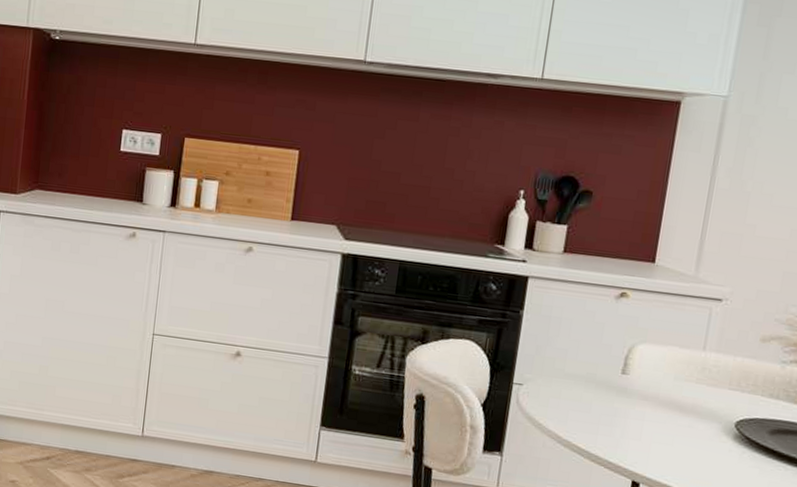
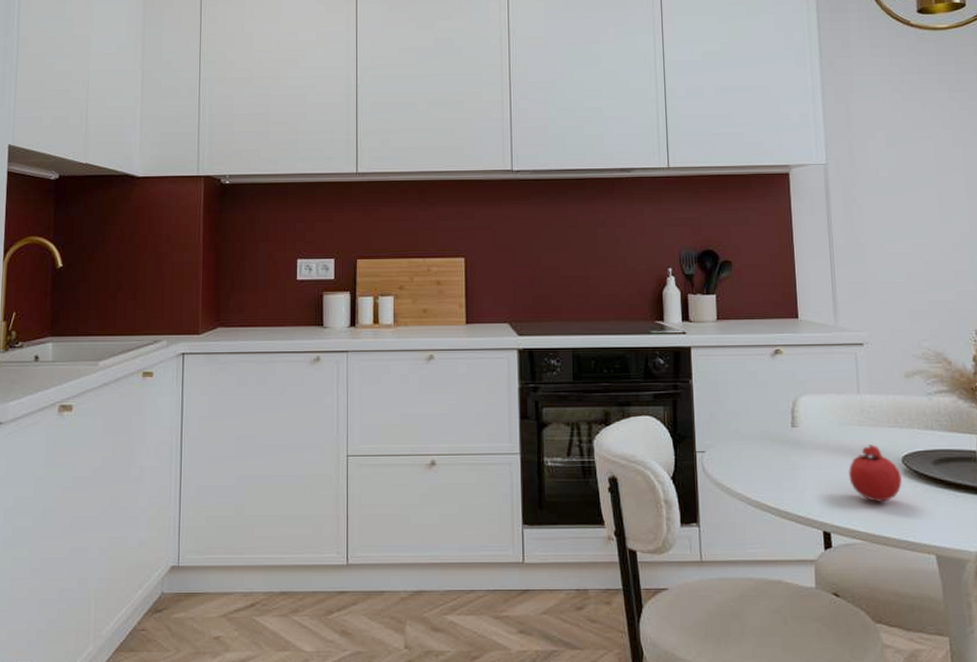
fruit: none [672,403,731,463] -> present [848,445,902,503]

